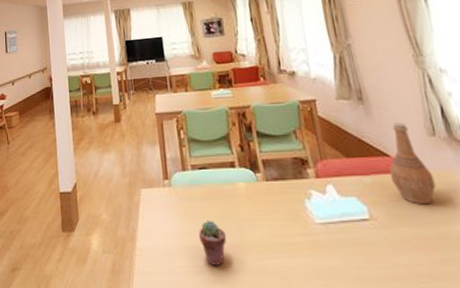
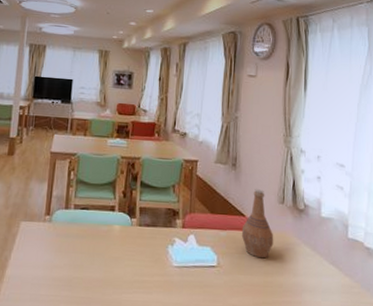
potted succulent: present [199,220,226,266] -> none [68,255,93,297]

